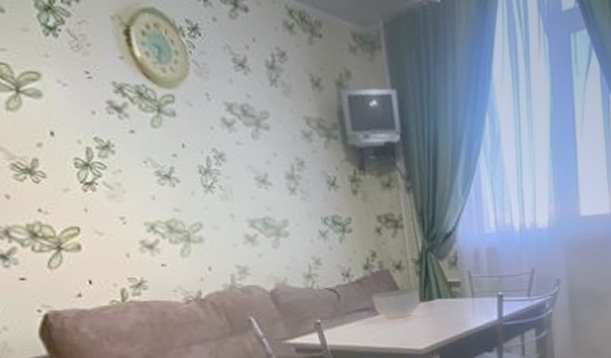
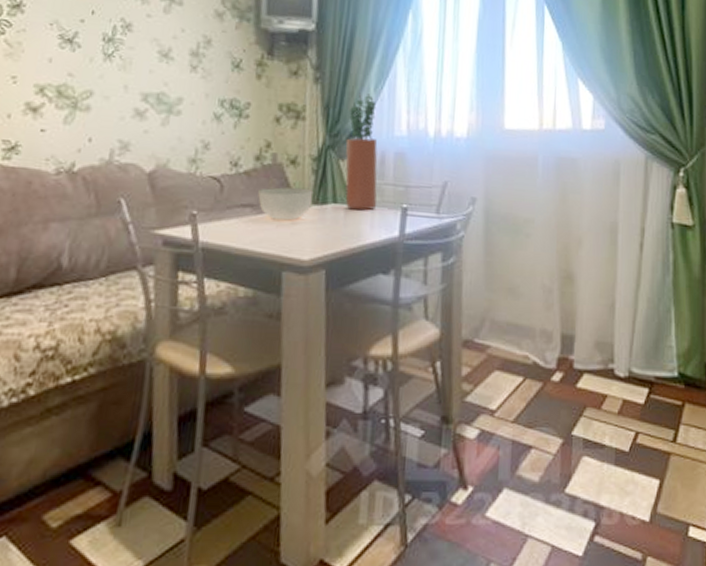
vase: none [442,197,476,302] -> present [345,93,378,211]

